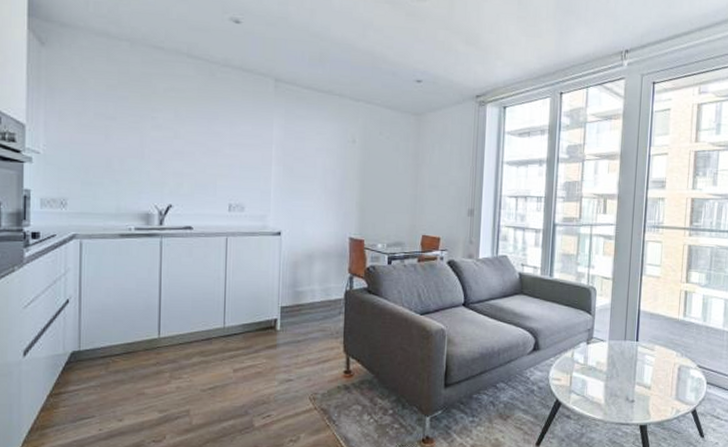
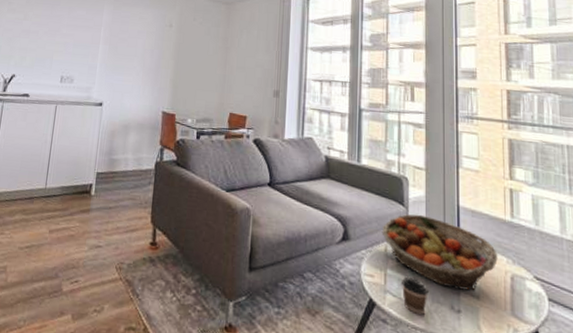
fruit basket: none [569,321,669,383] -> present [381,214,498,291]
coffee cup: none [585,377,608,407] -> present [402,276,428,315]

